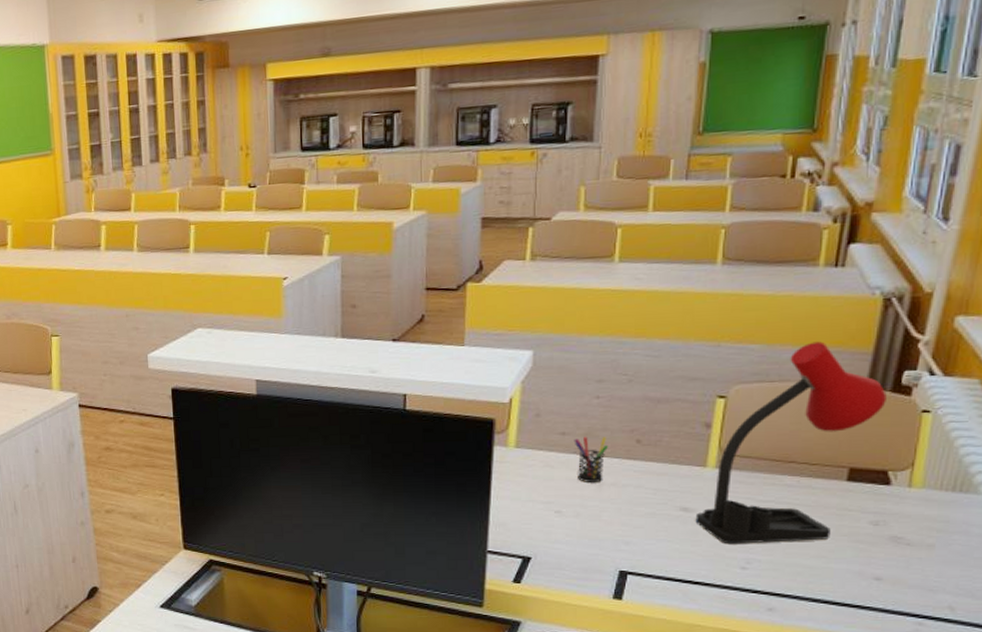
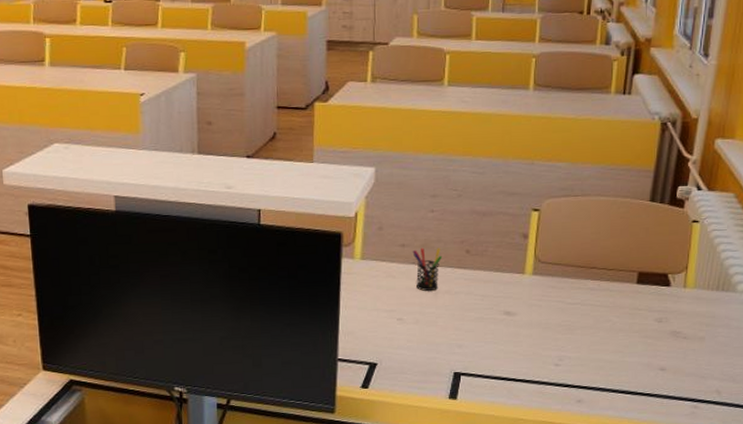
desk lamp: present [695,341,887,544] -> none [517,160,665,344]

